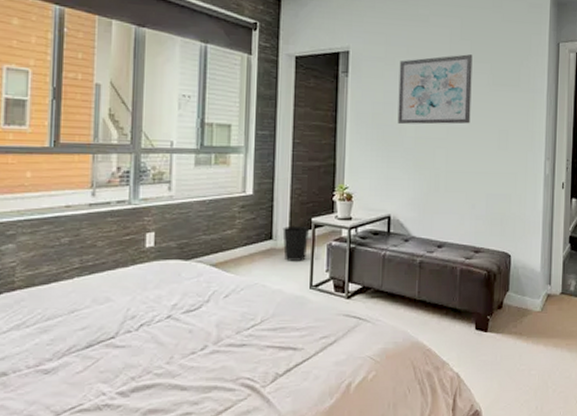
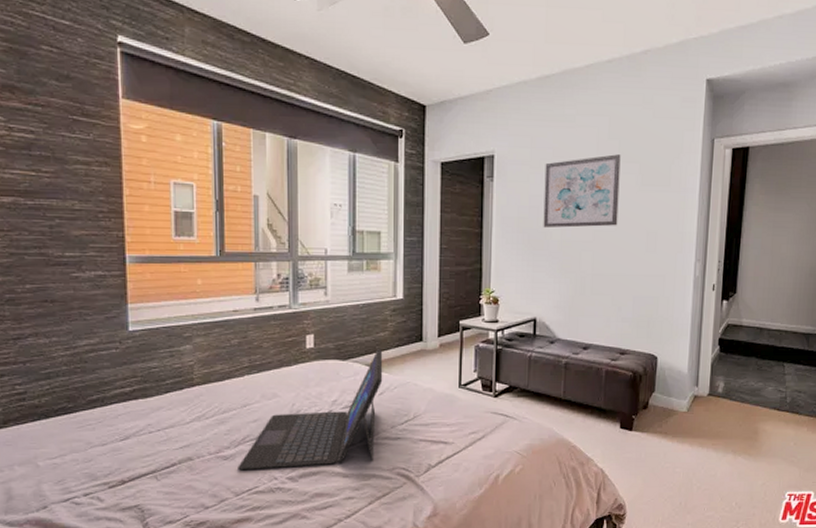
laptop: none [60,248,230,386] -> present [238,349,383,471]
wastebasket: present [282,227,310,261] -> none [432,329,458,362]

